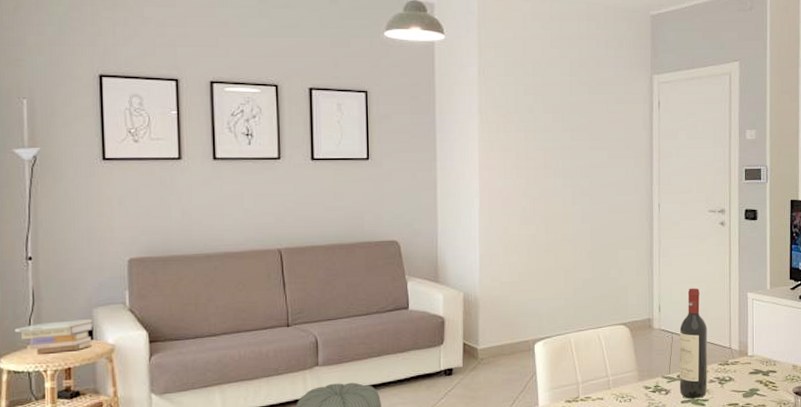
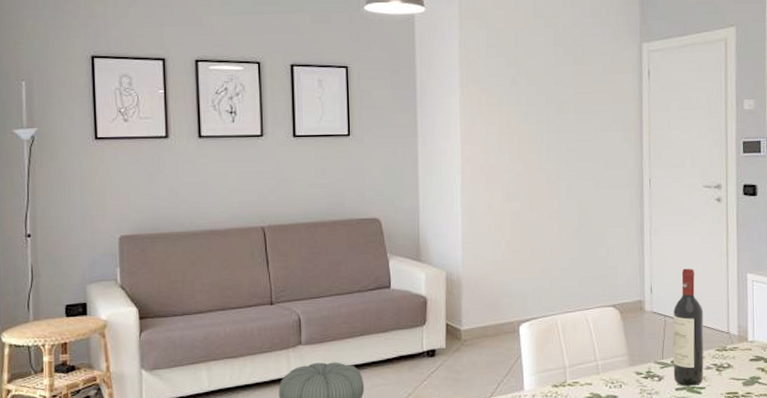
books: present [14,318,94,354] -> none [15,294,87,329]

